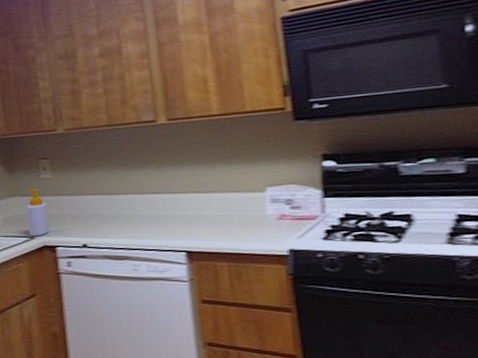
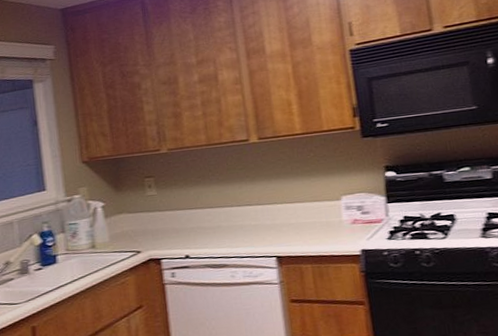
soap bottle: present [27,188,50,237] -> none [133,205,155,251]

